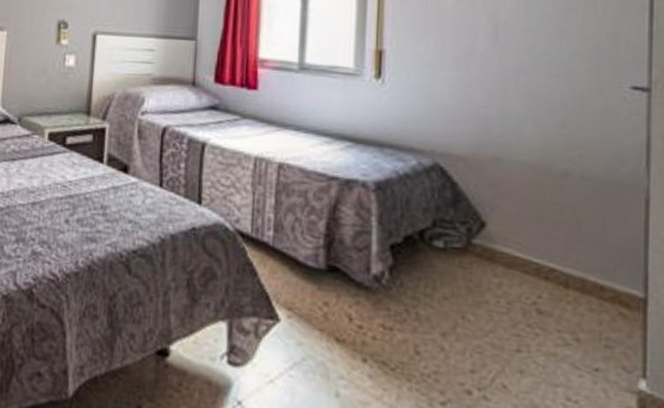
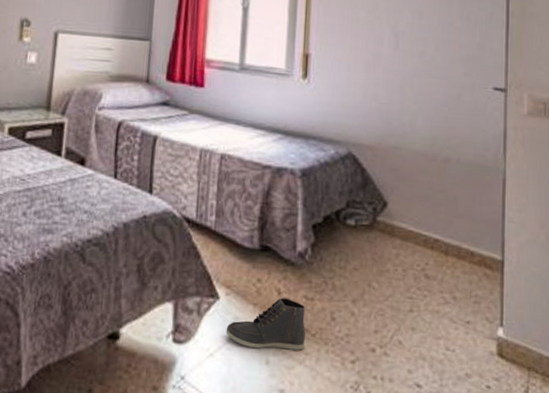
sneaker: none [288,325,384,385] -> present [226,298,306,350]

